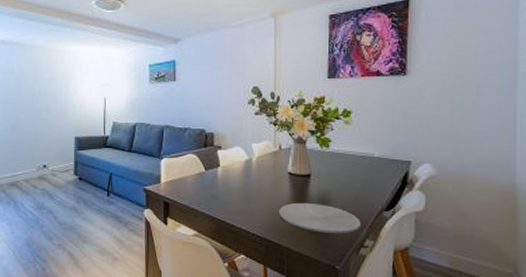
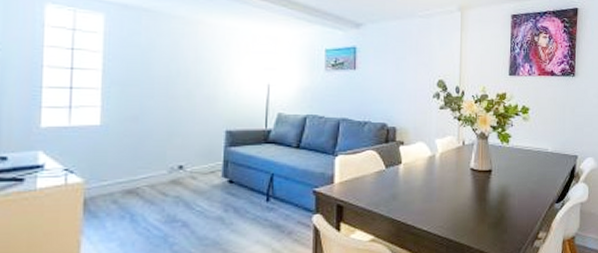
plate: present [279,202,361,233] -> none [461,198,535,228]

